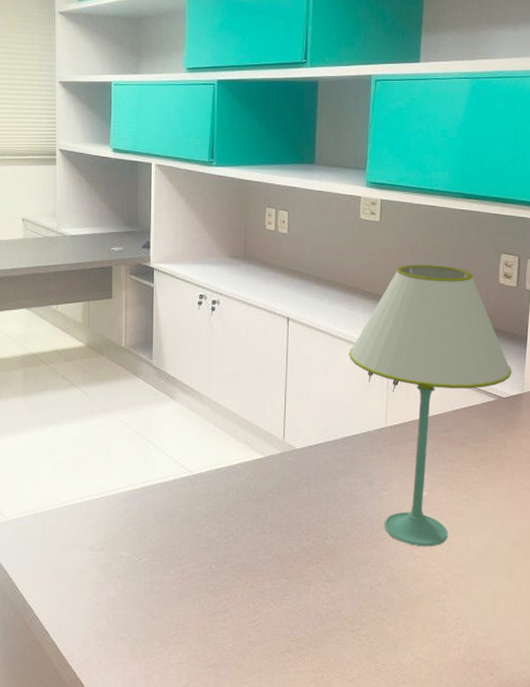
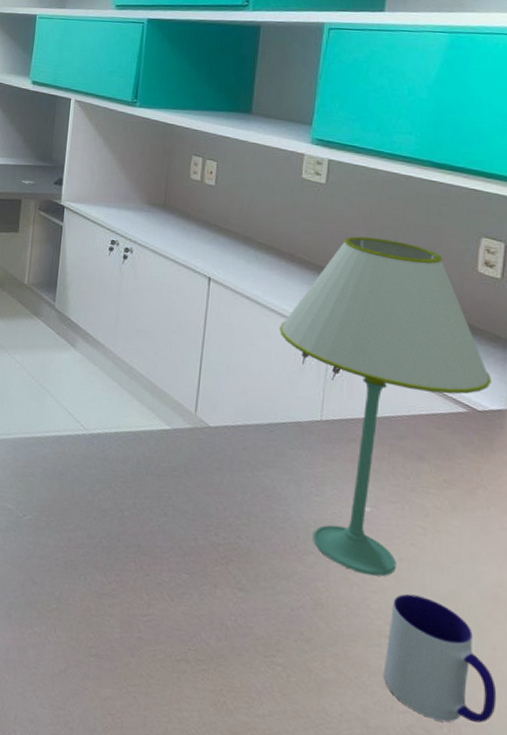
mug: none [442,555,523,648] -> present [383,594,497,723]

